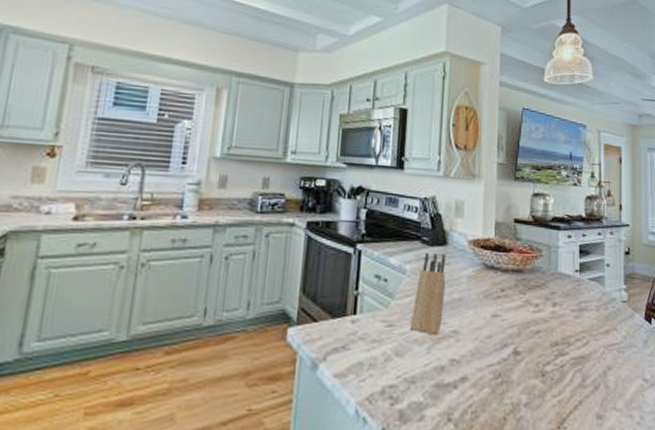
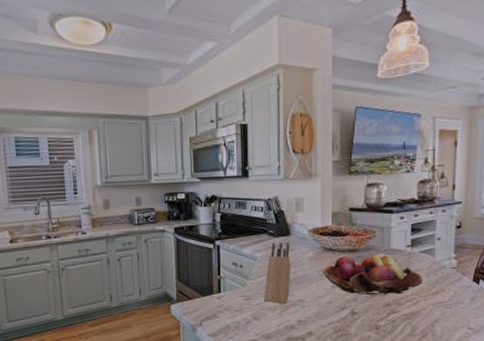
fruit basket: none [481,277,593,331] -> present [321,254,423,296]

